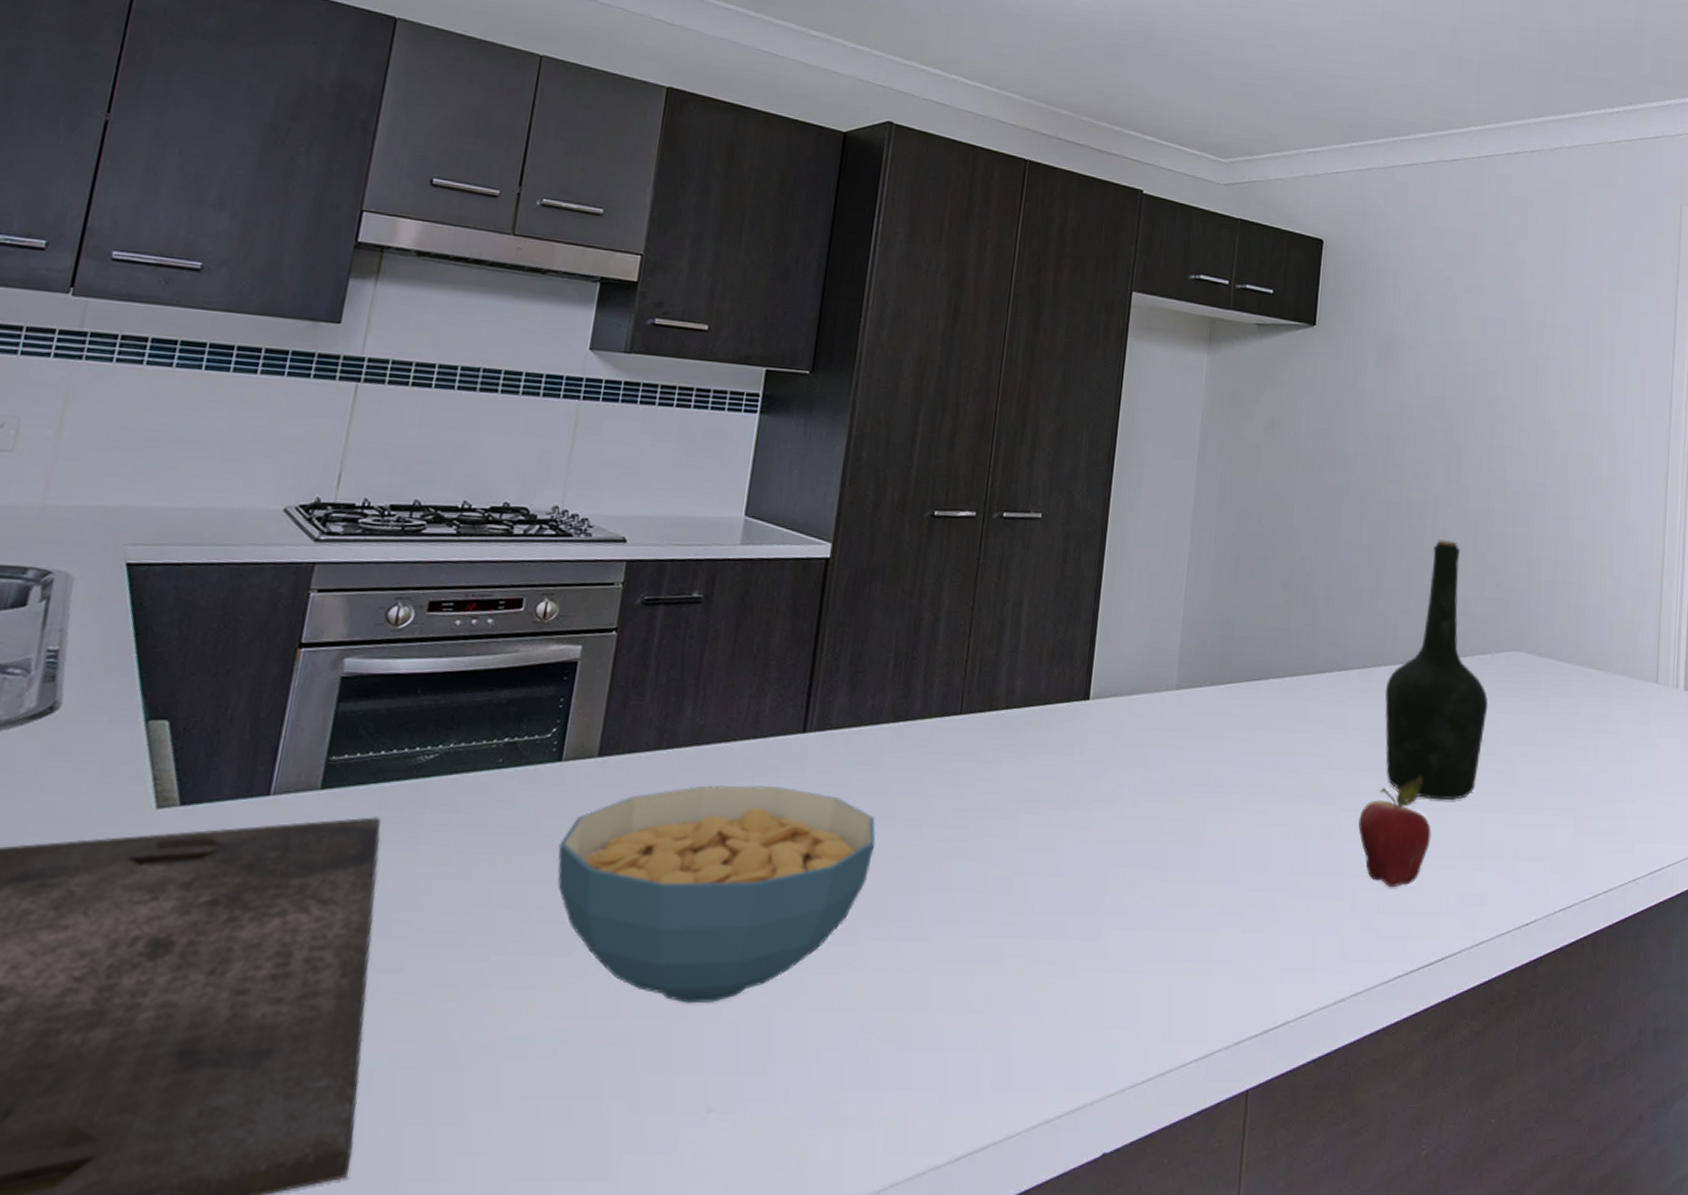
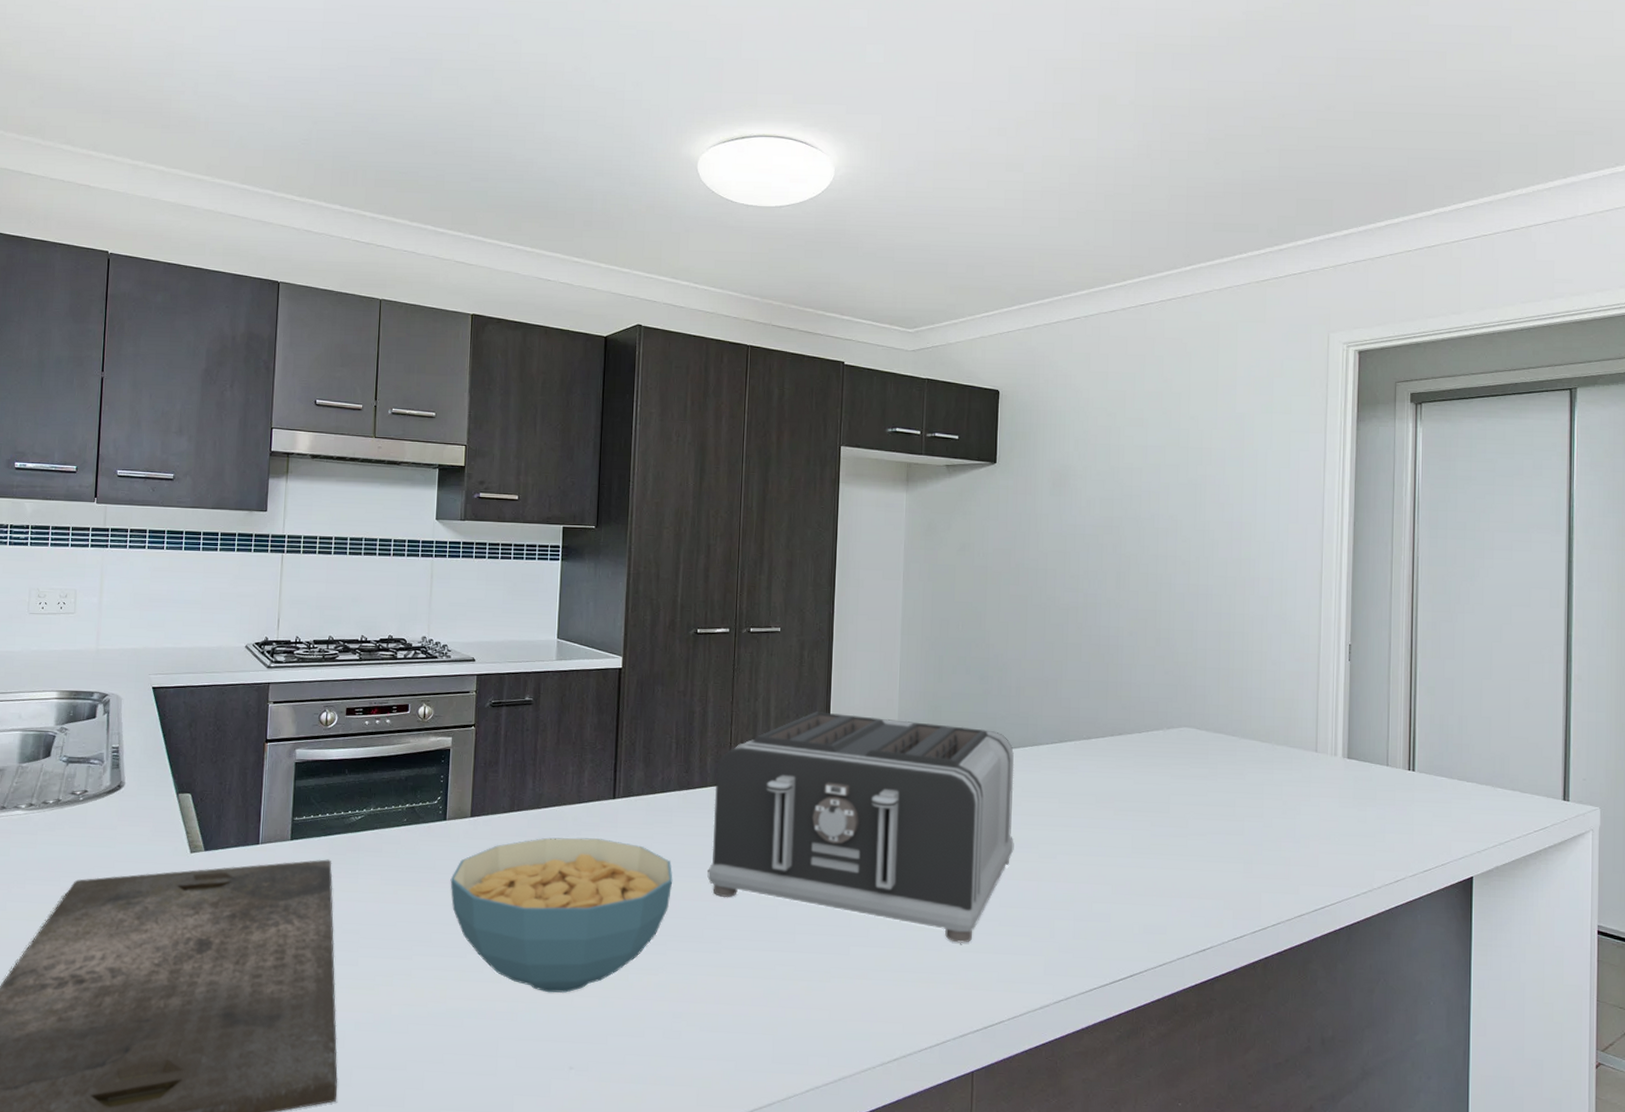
toaster: none [922,622,1318,922] -> present [707,711,1015,943]
fruit: present [1358,776,1431,888] -> none [1054,830,1117,919]
bottle: present [1385,540,1488,800] -> none [1071,637,1163,849]

